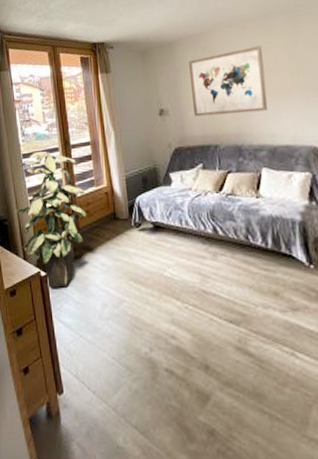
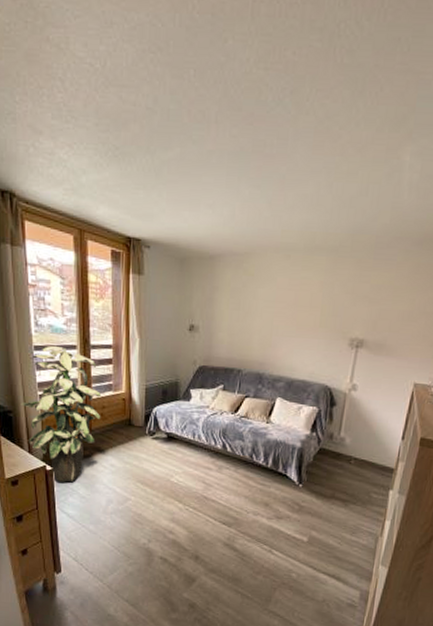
wall art: present [189,45,267,117] -> none [224,278,300,345]

